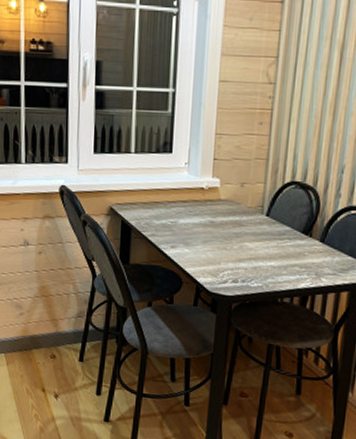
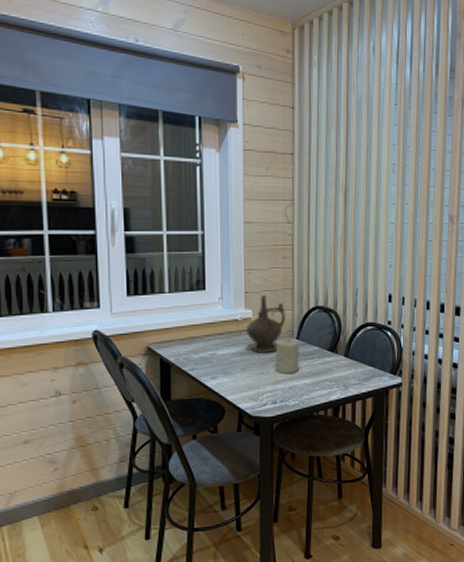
ceremonial vessel: none [212,163,257,228] -> present [246,294,285,353]
candle: none [240,211,269,253] -> present [275,336,299,373]

